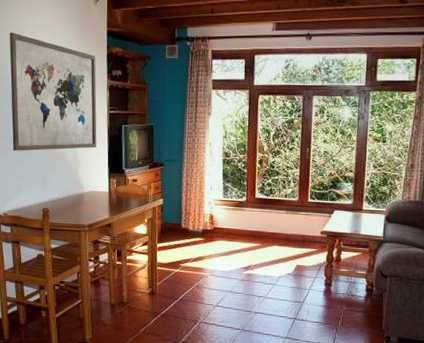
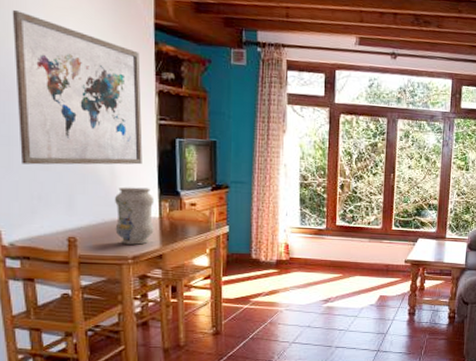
vase: none [75,167,105,215] -> present [114,187,155,245]

